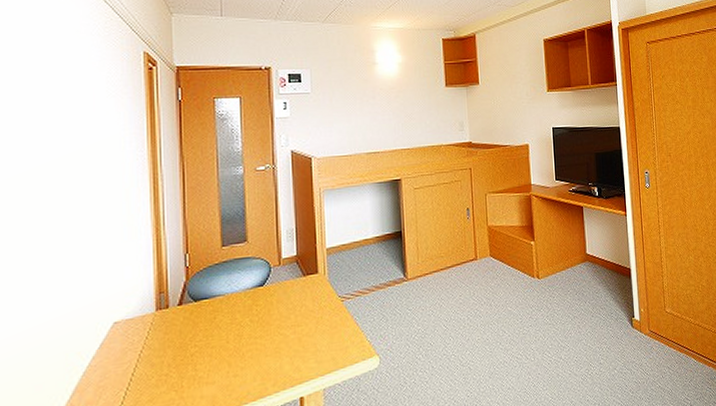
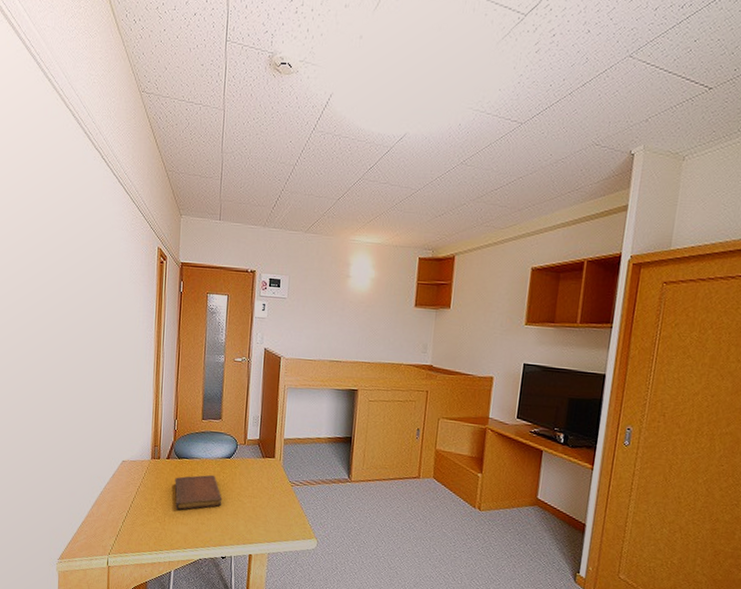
notebook: none [192,311,259,367] -> present [174,474,223,510]

